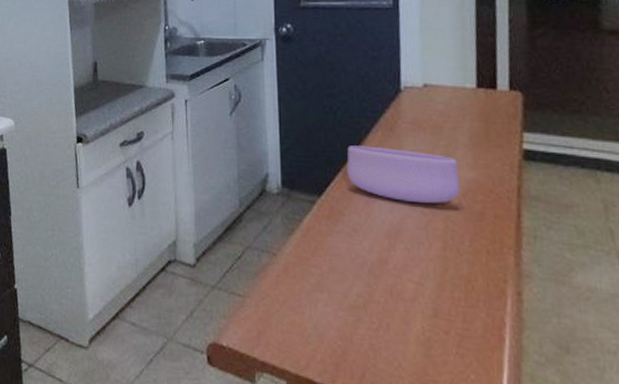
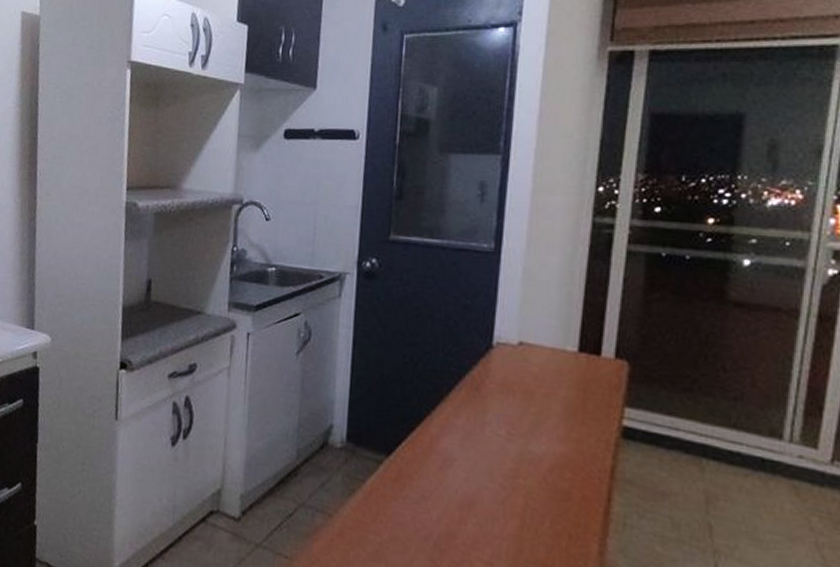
bowl: present [346,145,460,204] -> none [421,402,548,477]

